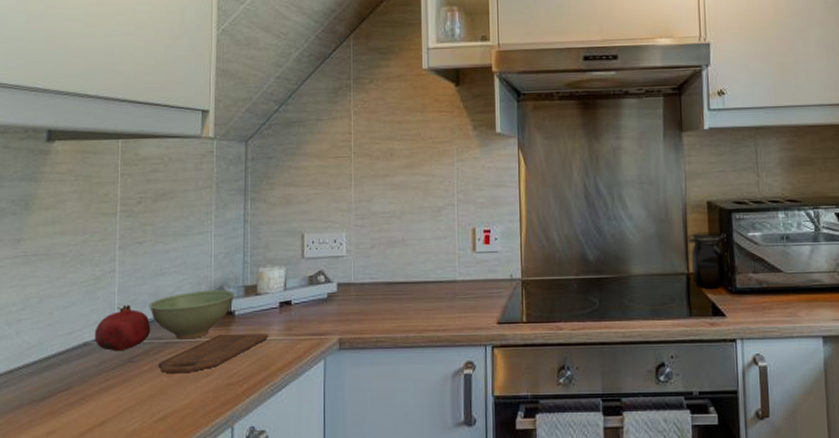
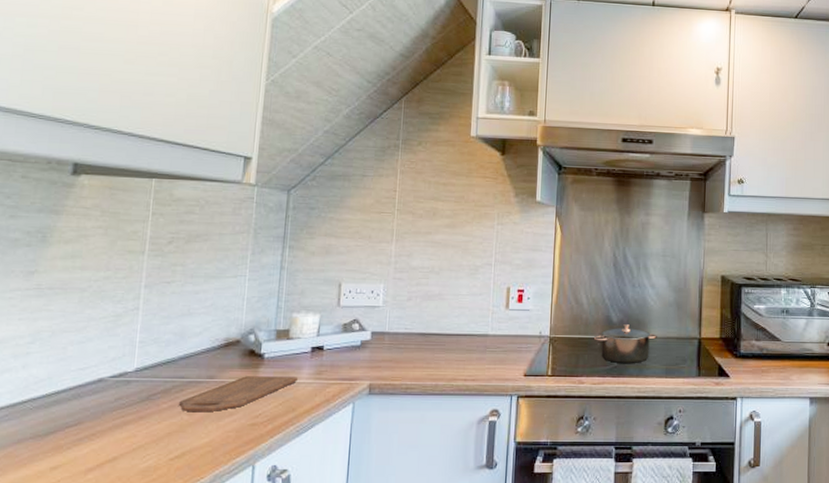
fruit: present [94,304,151,352] -> none [111,342,174,389]
bowl: present [149,290,235,340] -> none [173,332,267,379]
cooking pot: none [569,261,640,305] -> present [593,323,657,363]
jar: present [687,231,726,289] -> none [702,302,735,352]

